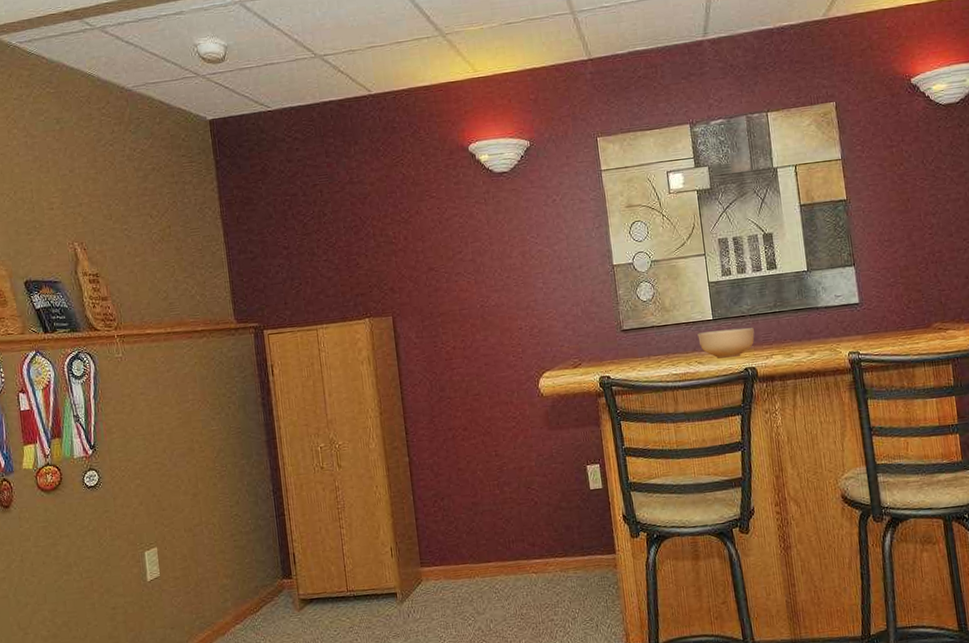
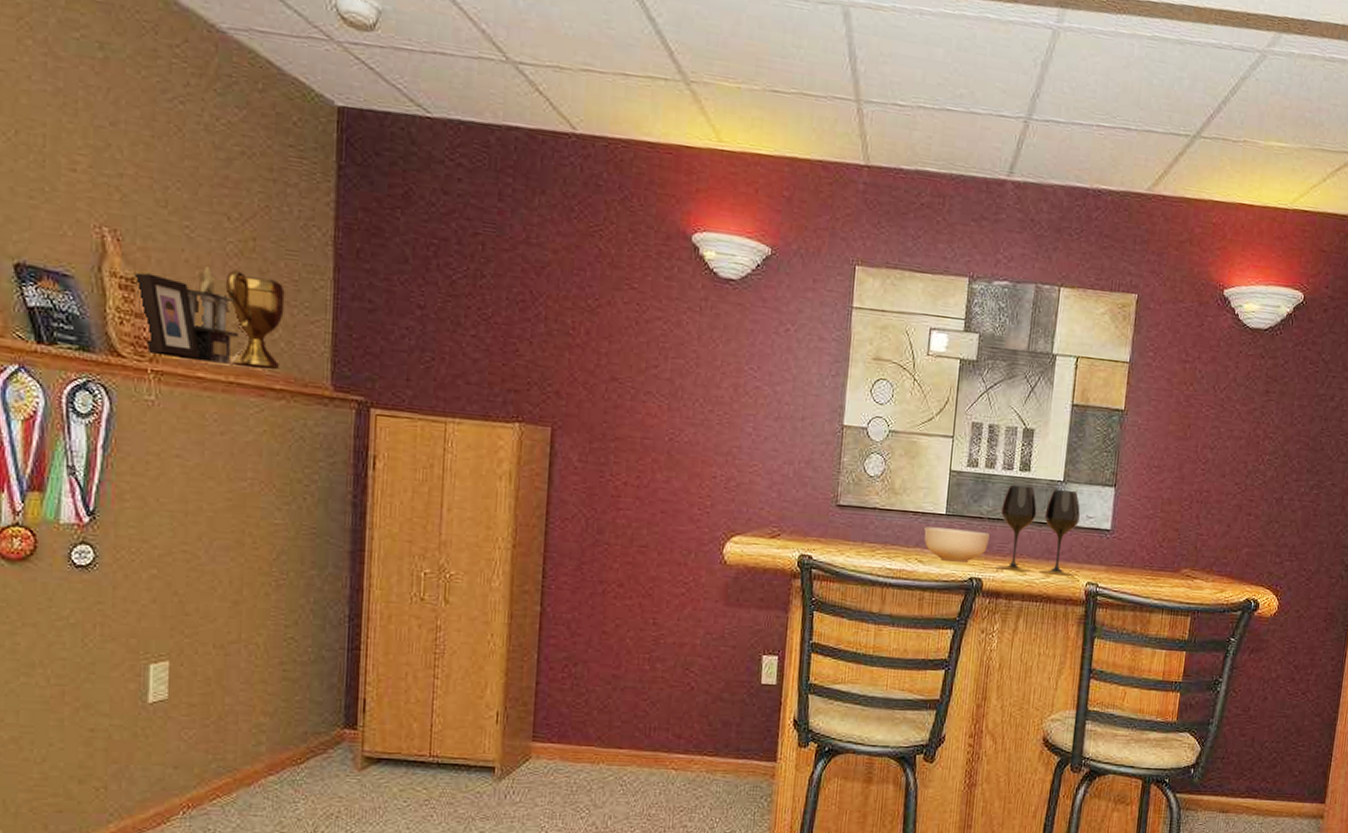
picture frame: none [97,267,147,325] -> present [134,273,201,360]
trophy: none [132,254,170,323] -> present [180,267,240,364]
award: none [155,251,199,320] -> present [225,270,285,370]
wine glass: none [758,277,836,357] -> present [994,484,1080,576]

